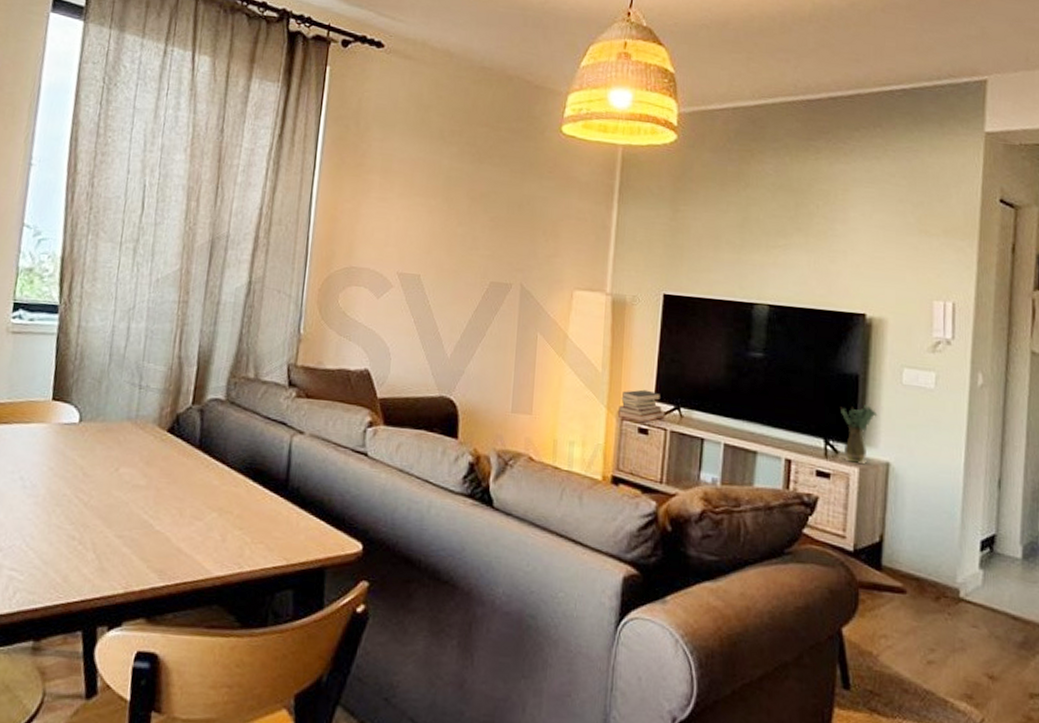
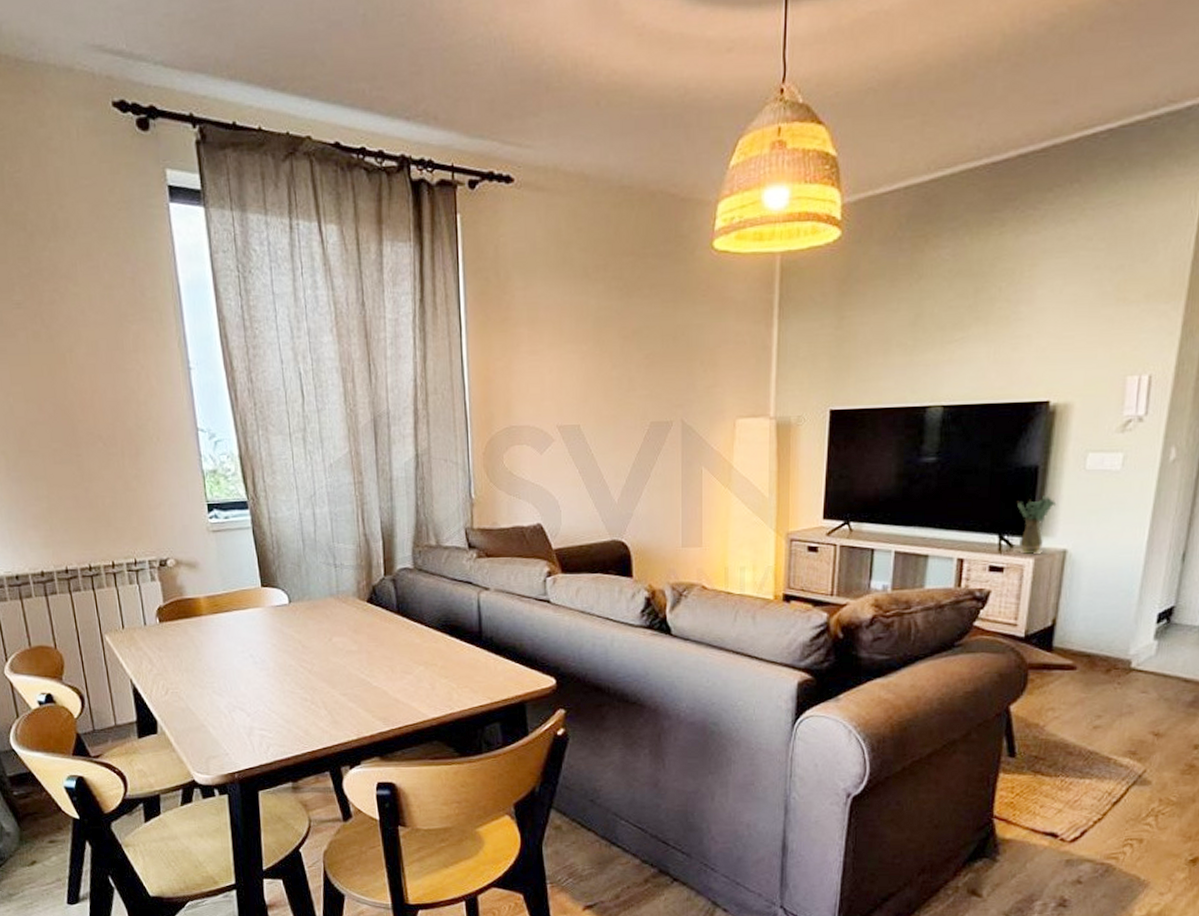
books: present [619,389,665,423] -> none [788,509,834,541]

